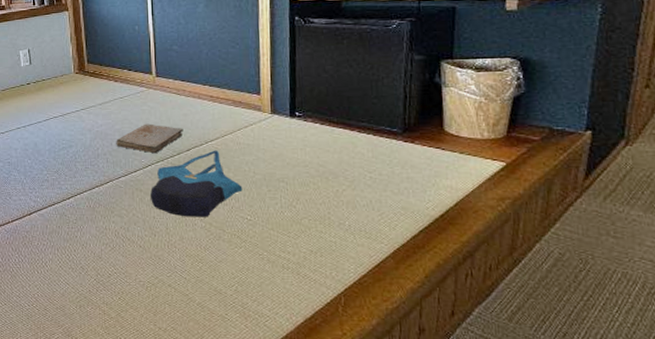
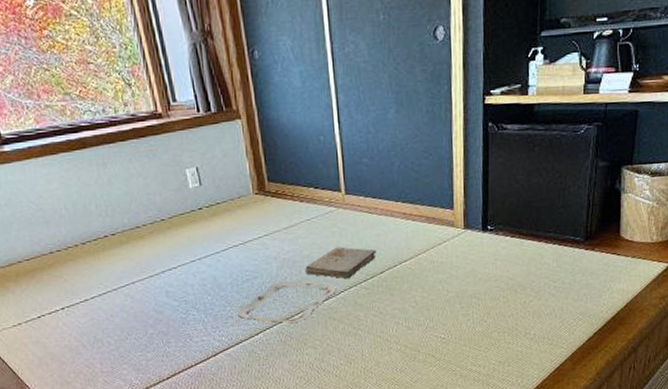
serving tray: none [53,152,145,190] -> present [237,281,337,323]
tote bag: present [150,150,243,217] -> none [344,270,436,342]

